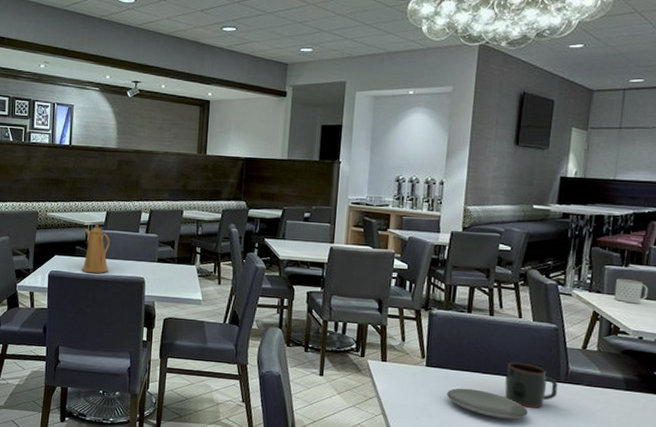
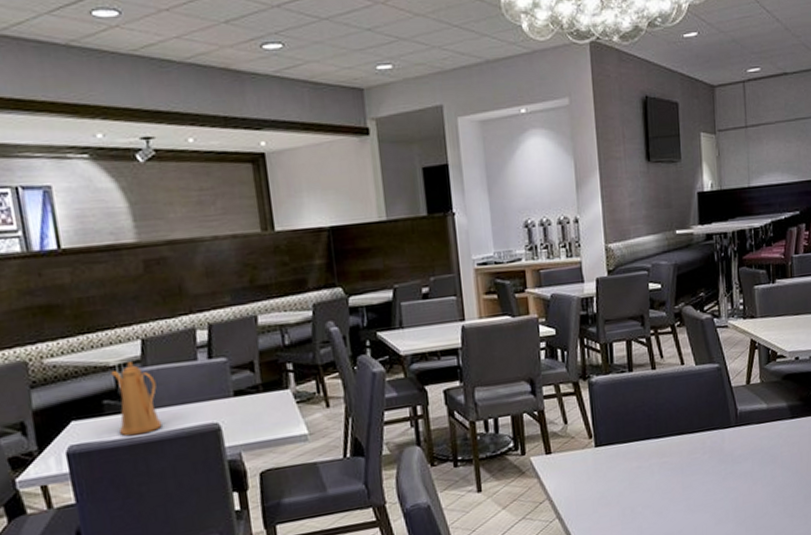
plate: present [447,388,529,420] -> none [622,457,707,487]
mug: present [504,362,558,409] -> none [678,415,731,465]
mug: present [613,279,649,304] -> none [766,296,797,324]

